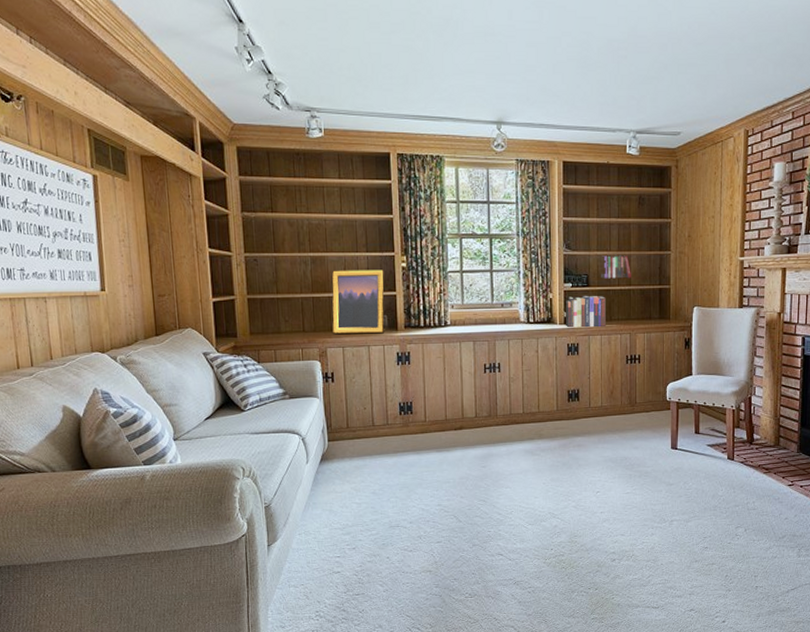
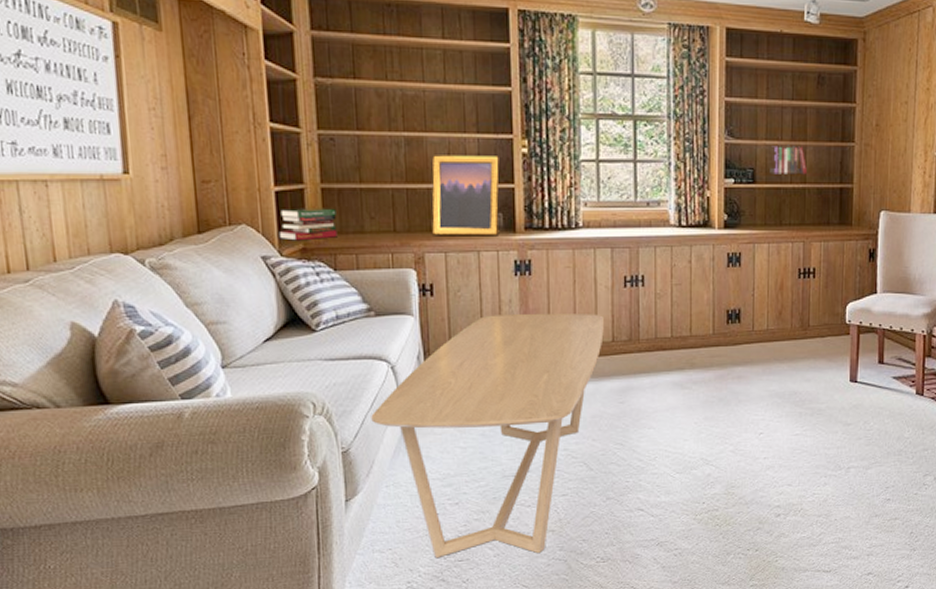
books: none [216,314,260,340] -> present [279,208,338,241]
coffee table: none [287,394,469,593] -> present [371,313,604,559]
books: present [566,295,606,328] -> none [726,194,775,234]

